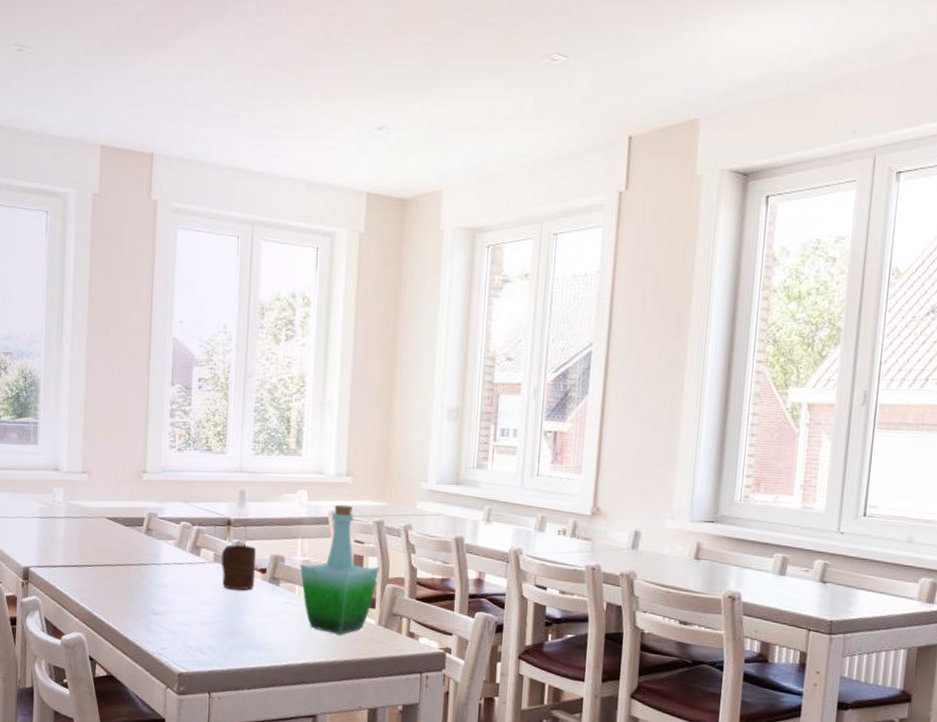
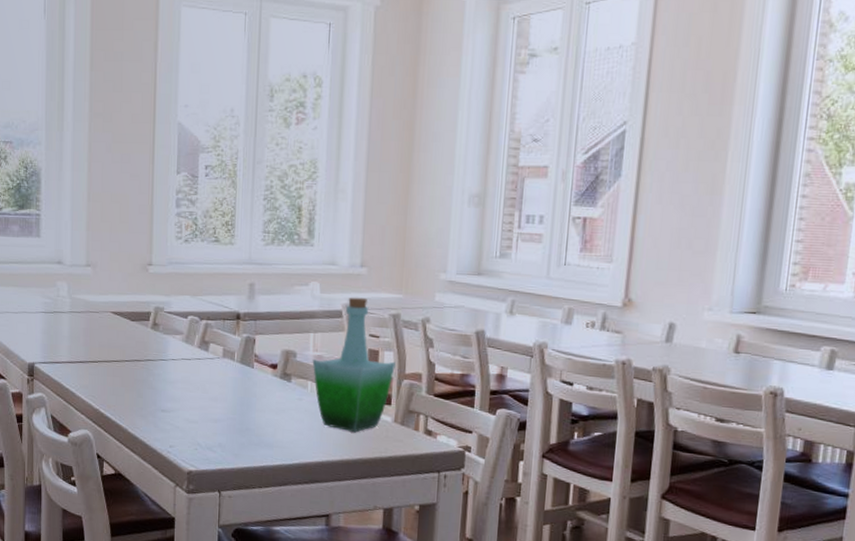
cup: present [221,545,256,590] -> none [230,339,266,387]

